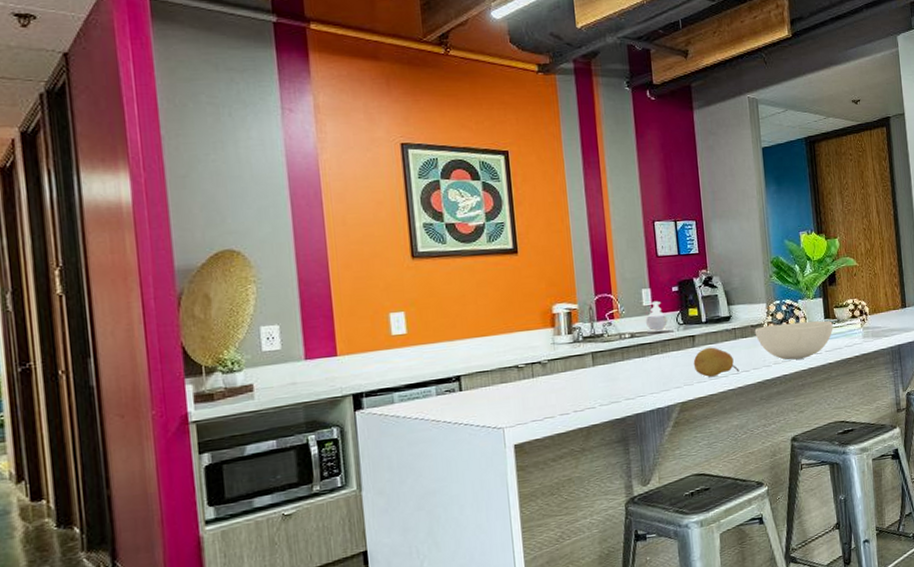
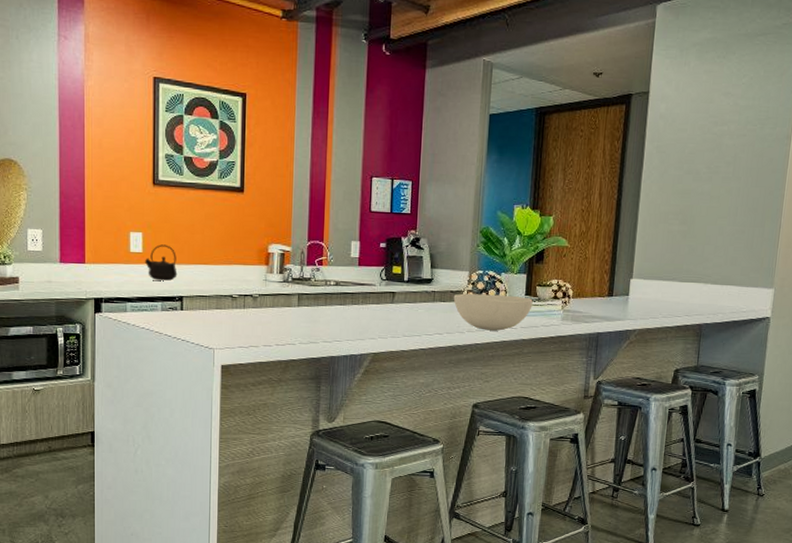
kettle: none [410,321,452,363] -> present [144,244,178,282]
soap dispenser: present [645,300,668,331] -> none [350,254,372,282]
fruit: present [693,347,739,378] -> none [390,306,433,335]

